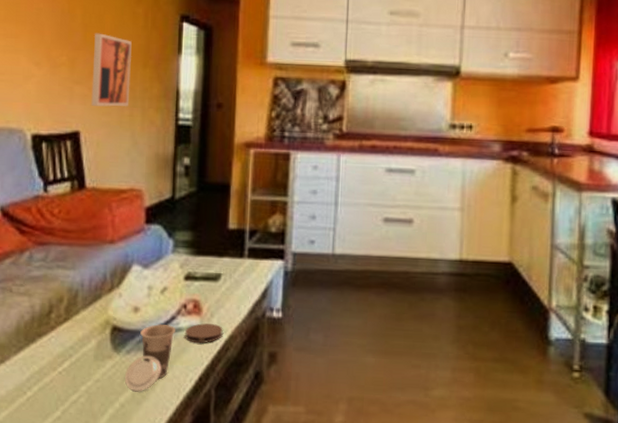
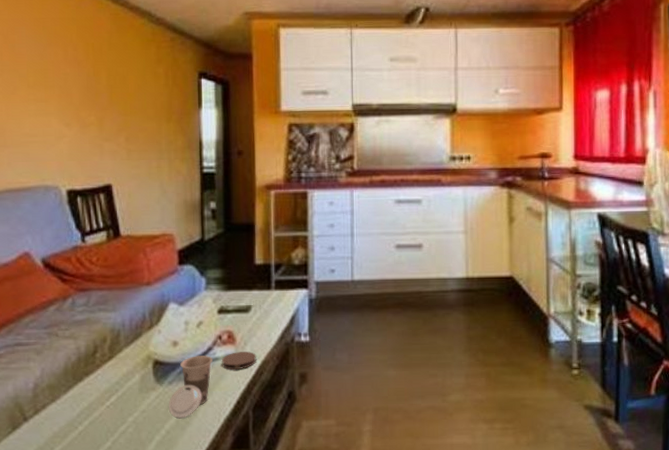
wall art: present [91,33,132,107] -> none [119,93,156,160]

